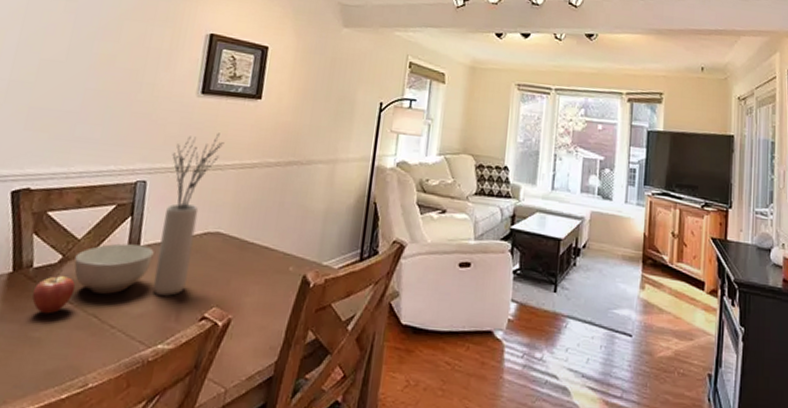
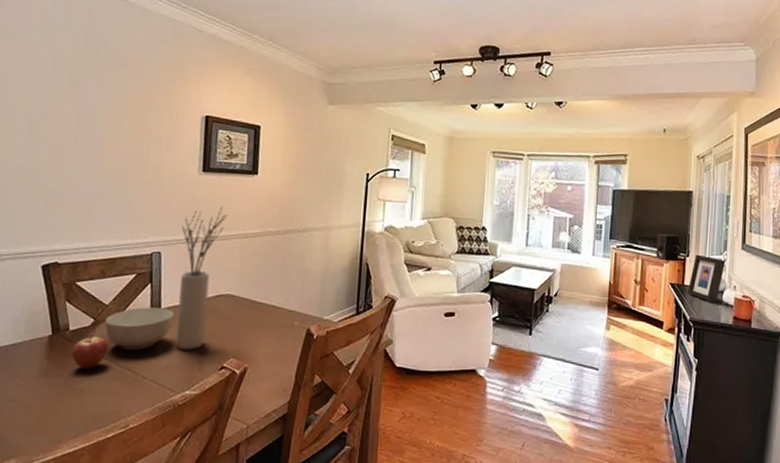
stereo: none [695,181,722,212] -> present [655,234,681,261]
picture frame: none [730,206,773,262] -> present [687,254,726,303]

